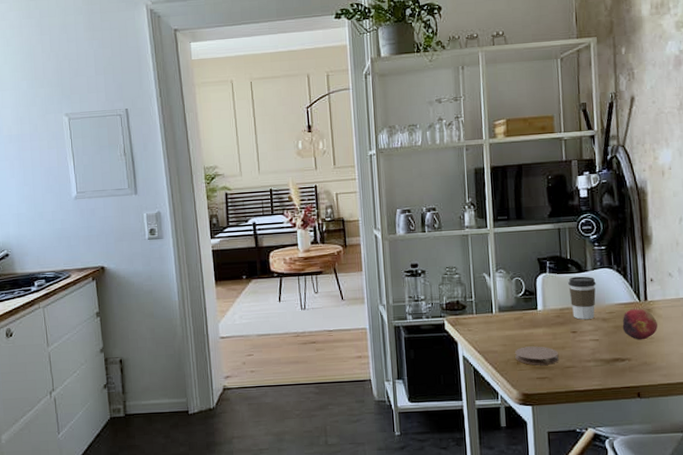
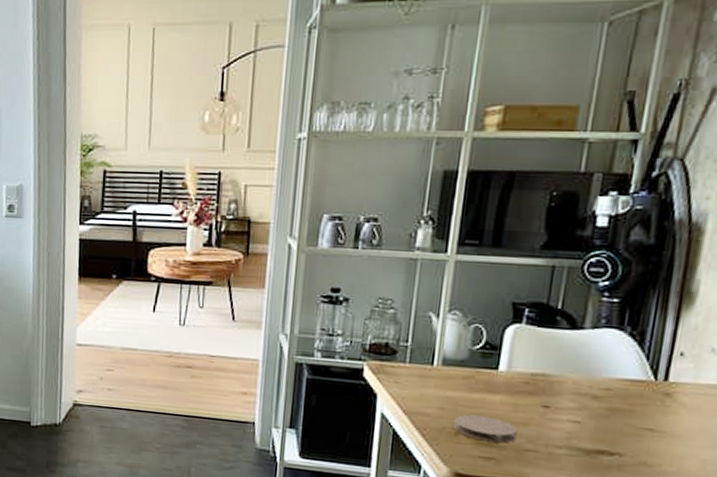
coffee cup: present [568,276,596,320] -> none [549,333,594,394]
fruit: present [622,308,658,340] -> none [620,388,677,433]

